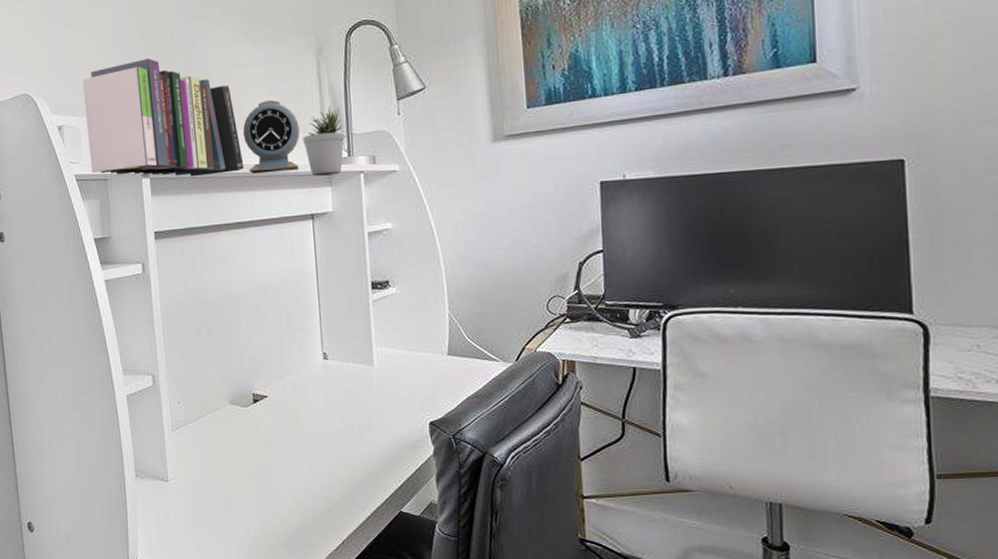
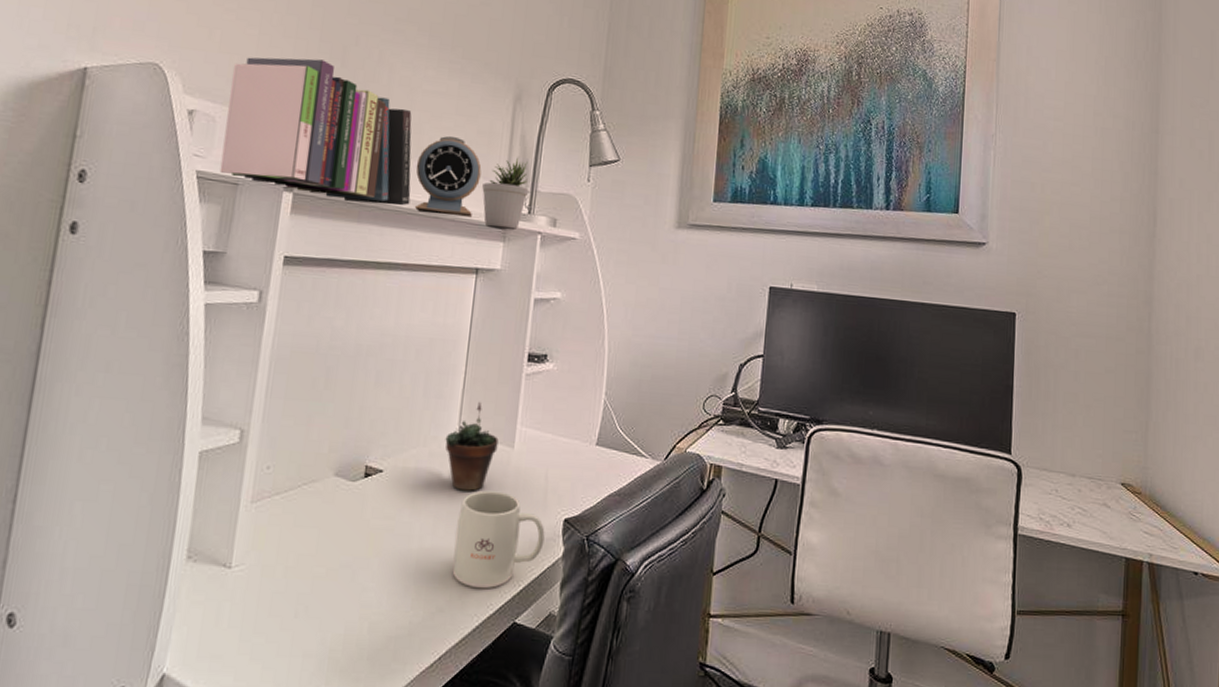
succulent plant: none [313,330,359,406] -> present [445,402,499,491]
mug: none [336,404,415,486] -> present [452,490,545,589]

